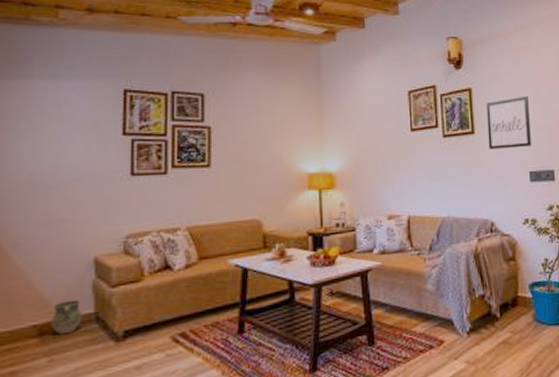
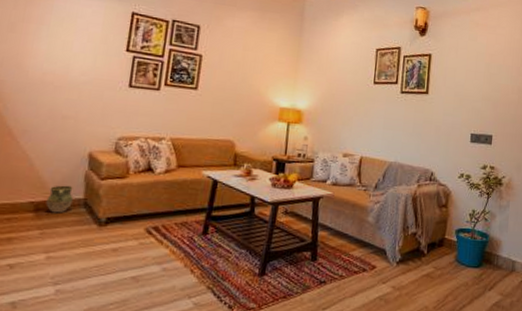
wall art: present [486,95,531,149] -> none [439,67,480,112]

